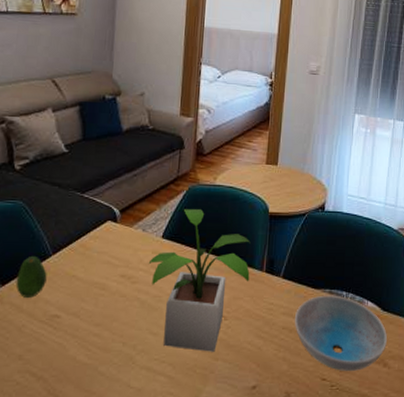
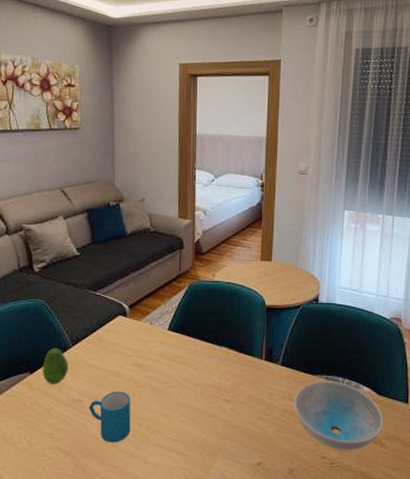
mug: none [67,306,116,365] -> present [88,391,131,443]
potted plant: present [148,209,251,352] -> none [157,304,250,432]

